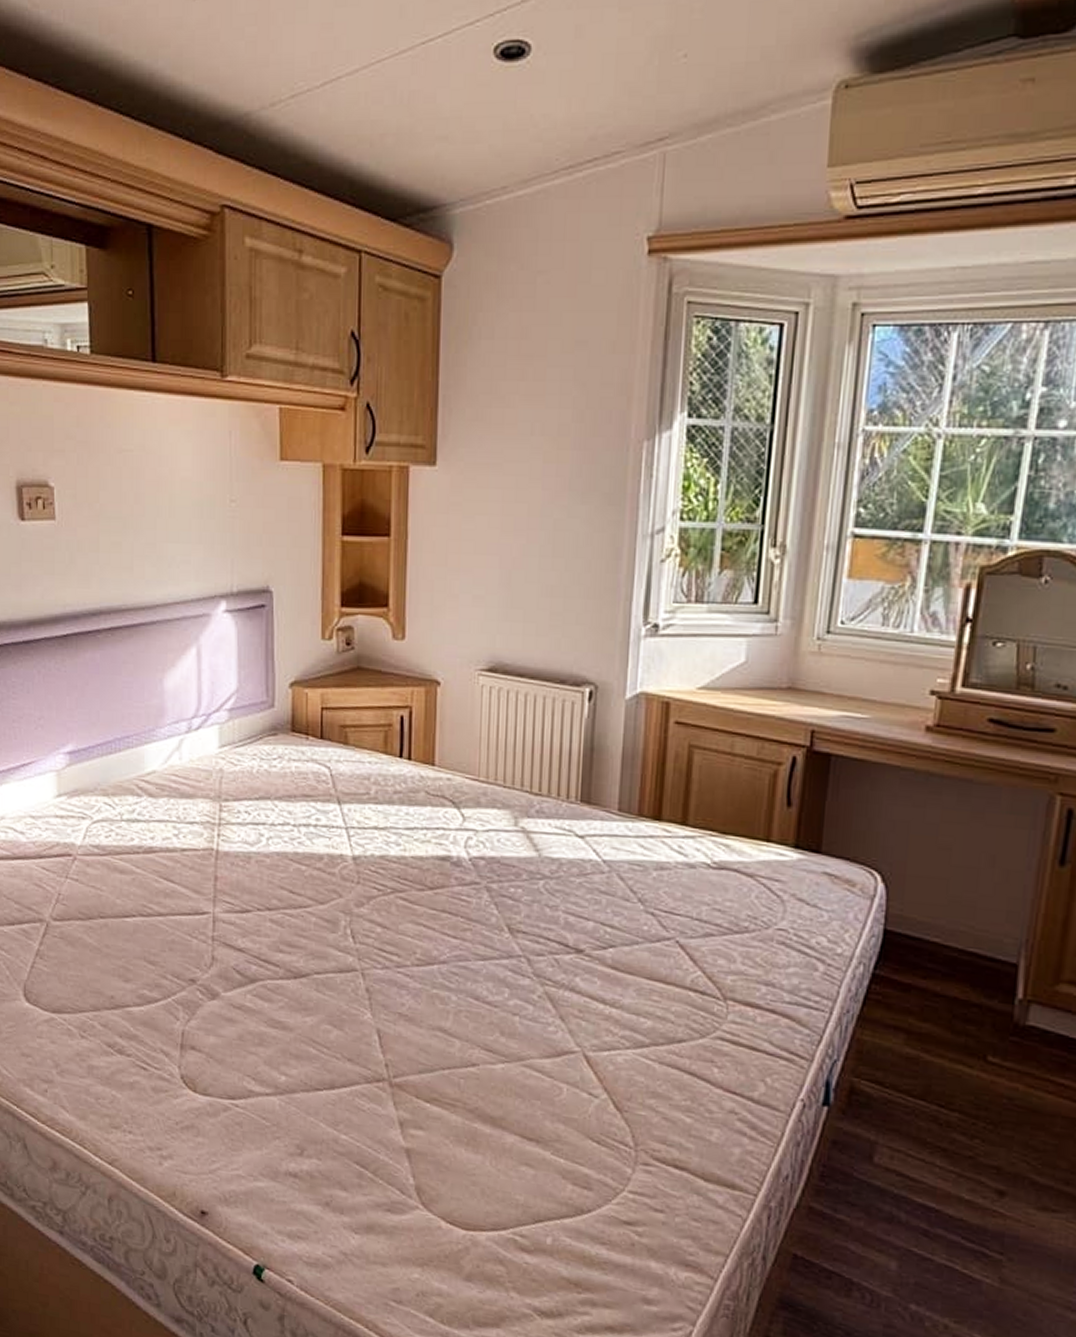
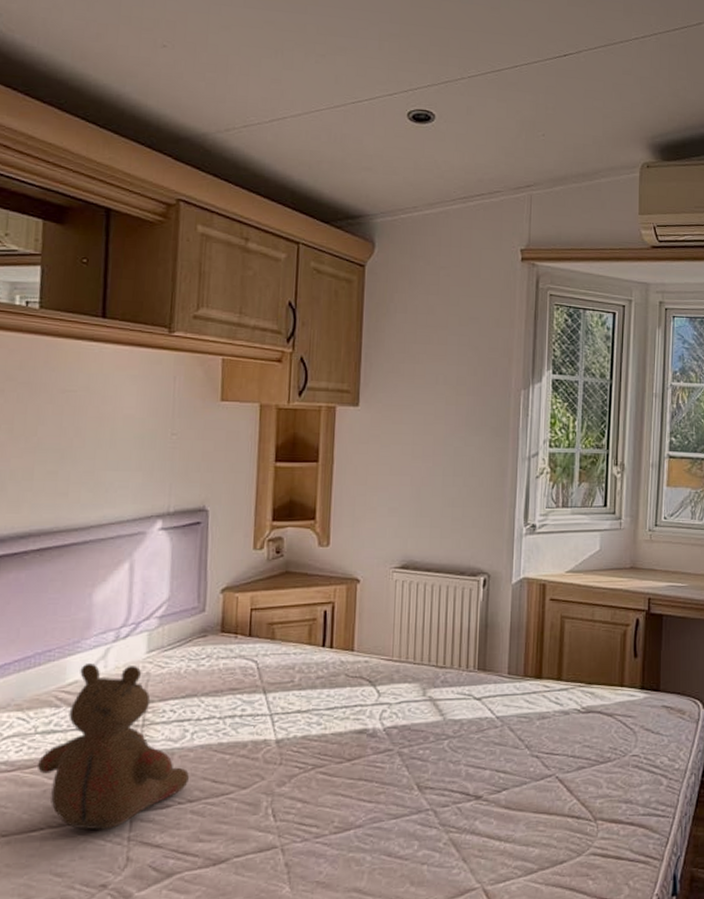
teddy bear: none [126,752,268,926] -> present [38,662,190,830]

